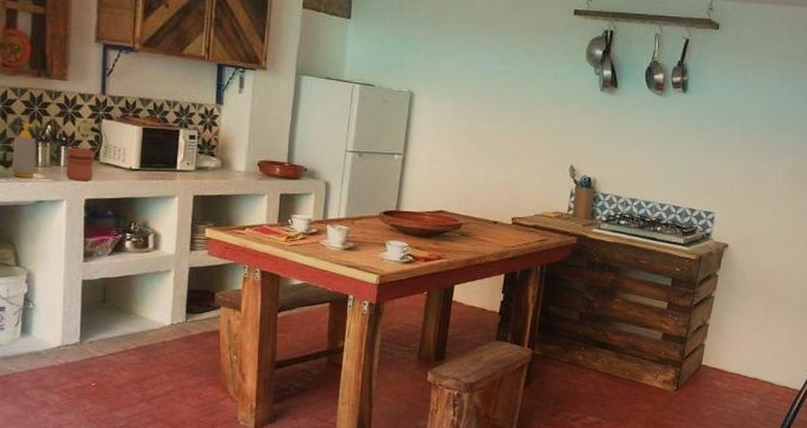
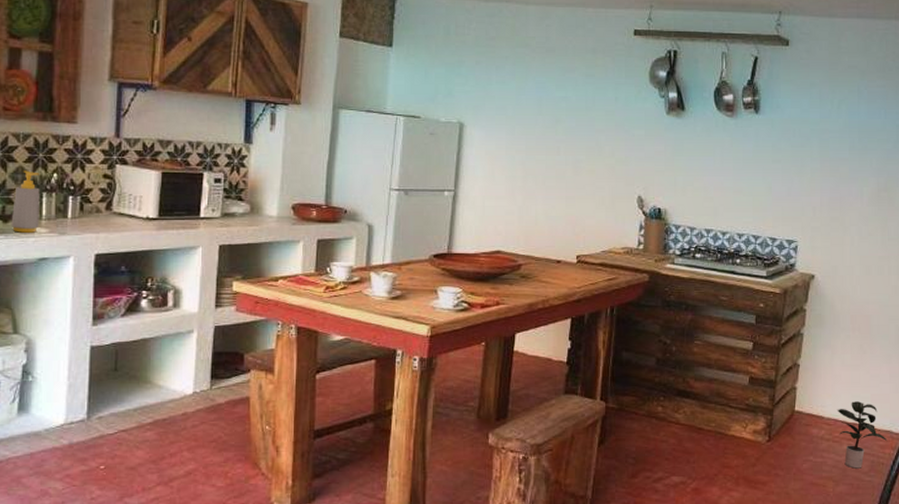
jar: present [65,147,96,181] -> none [73,196,108,234]
potted plant: none [740,359,784,418] -> present [837,401,888,469]

